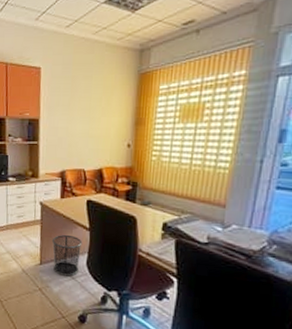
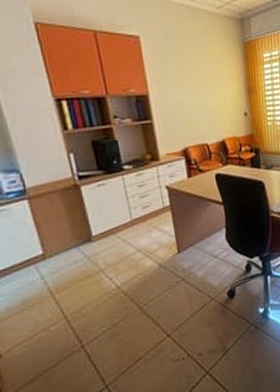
waste bin: present [51,234,83,277] -> none [186,213,219,258]

